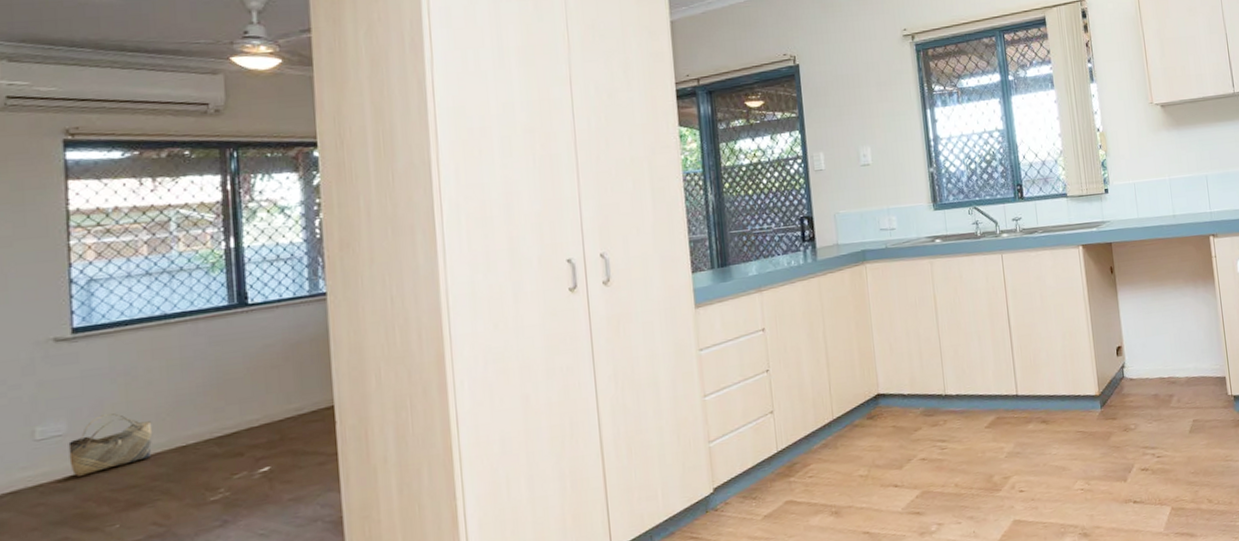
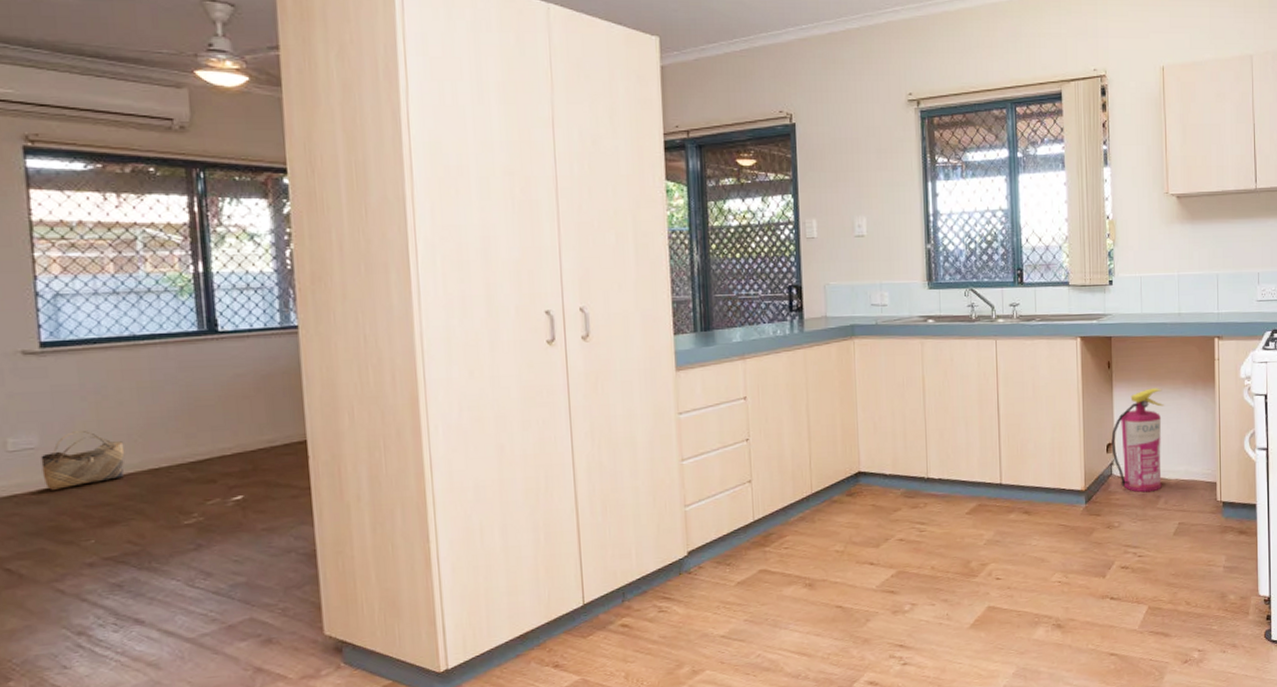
fire extinguisher: none [1120,288,1173,393] -> present [1111,388,1164,493]

